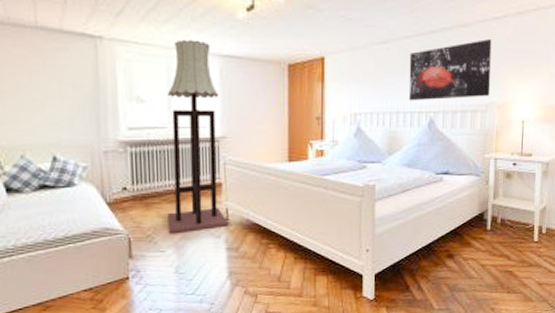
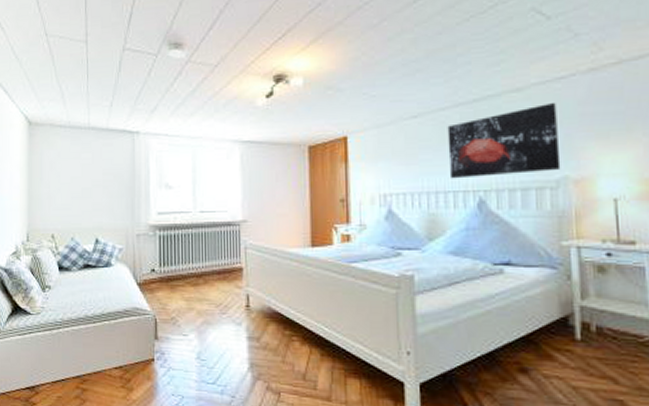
floor lamp: present [168,39,228,234] -> none [191,128,249,318]

